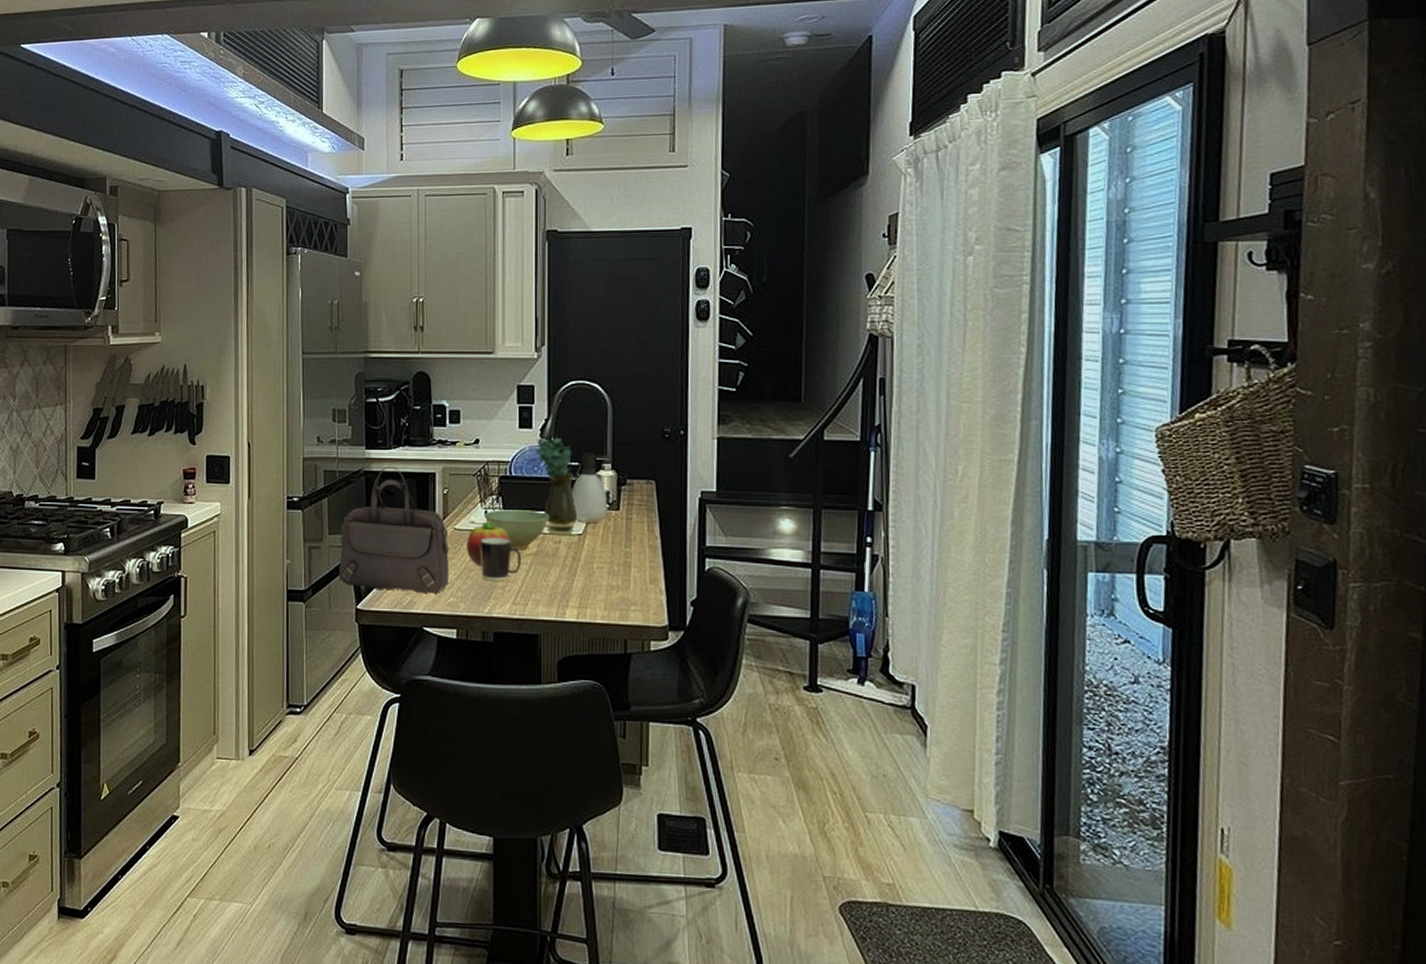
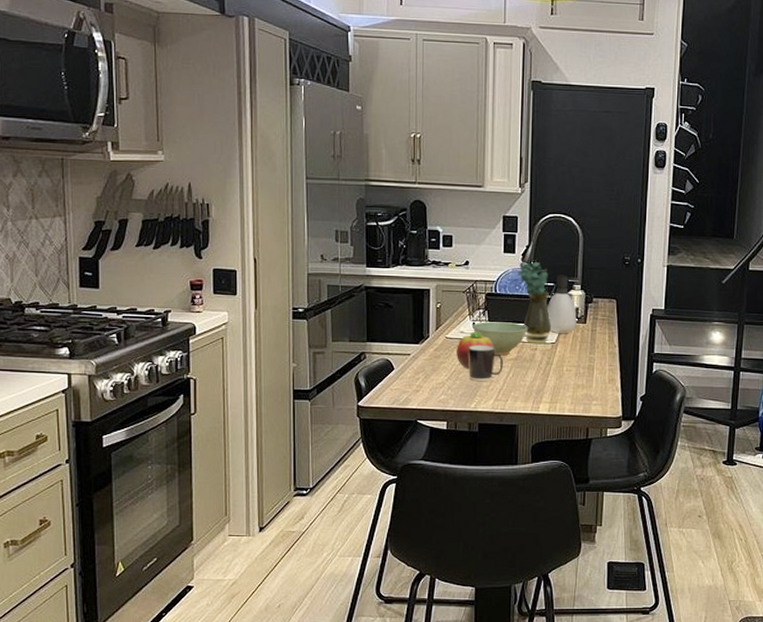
handbag: present [339,466,449,595] -> none [341,283,441,393]

